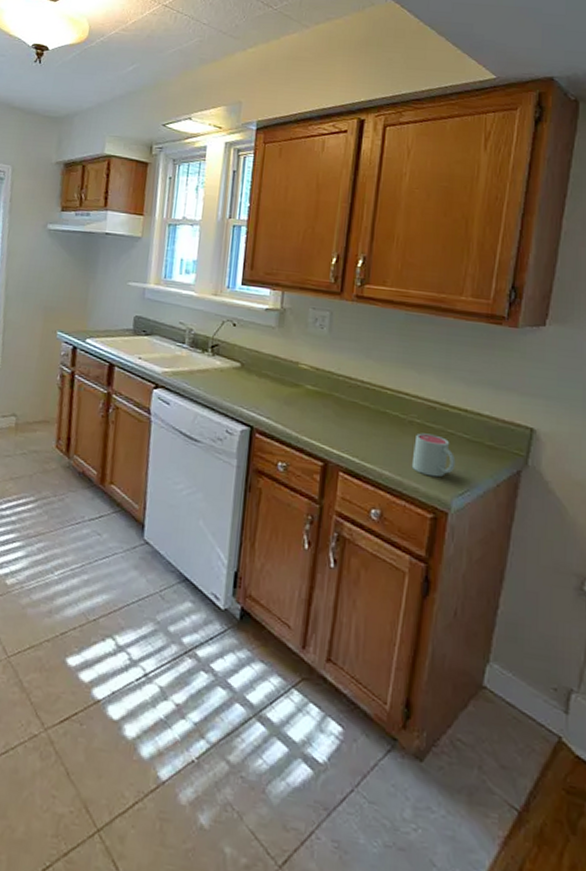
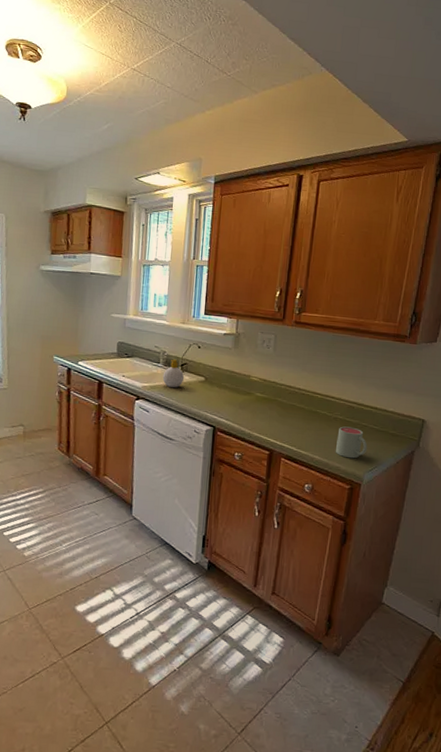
soap bottle: none [187,339,215,375] -> present [162,359,184,388]

